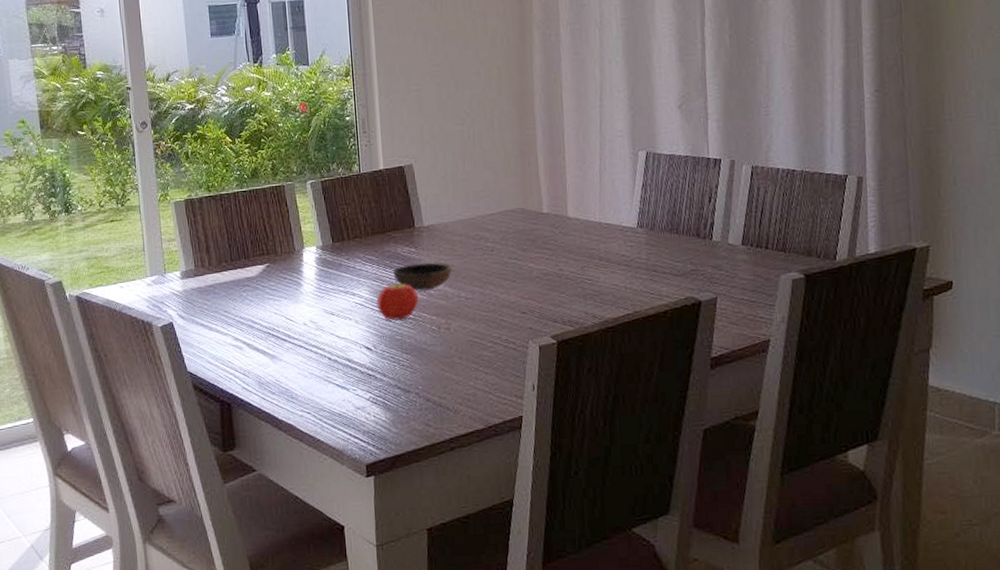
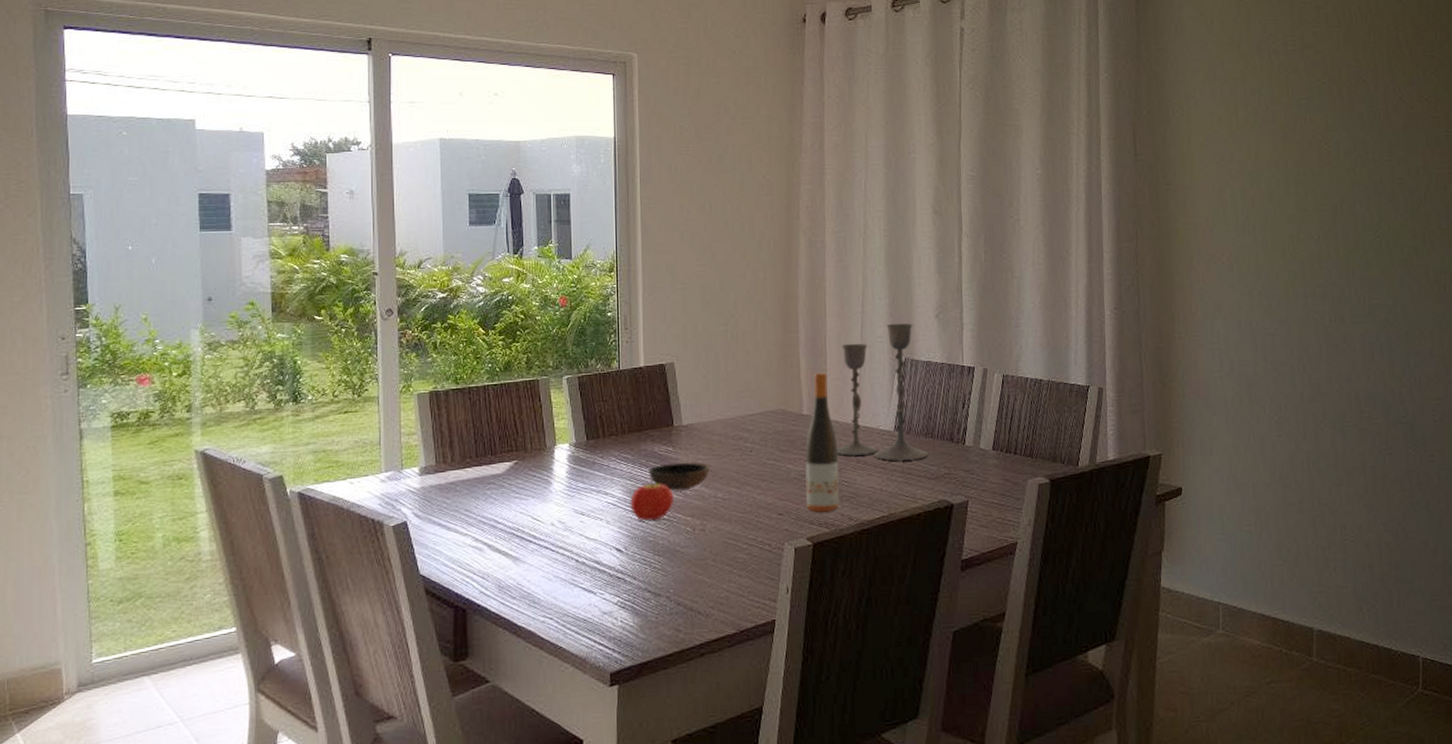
wine bottle: none [546,169,583,311] -> present [805,372,840,513]
candlestick: none [579,115,673,258] -> present [837,323,928,461]

